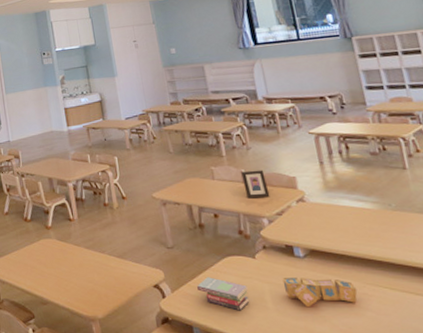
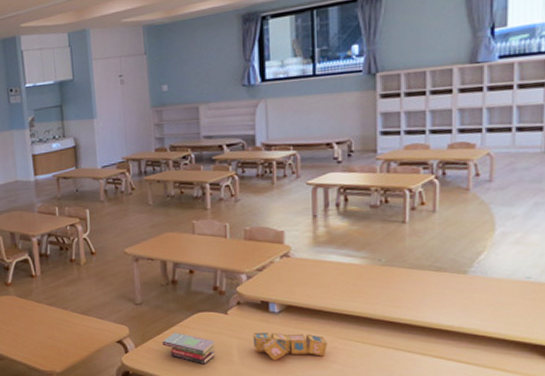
picture frame: present [241,170,270,199] -> none [225,223,253,254]

